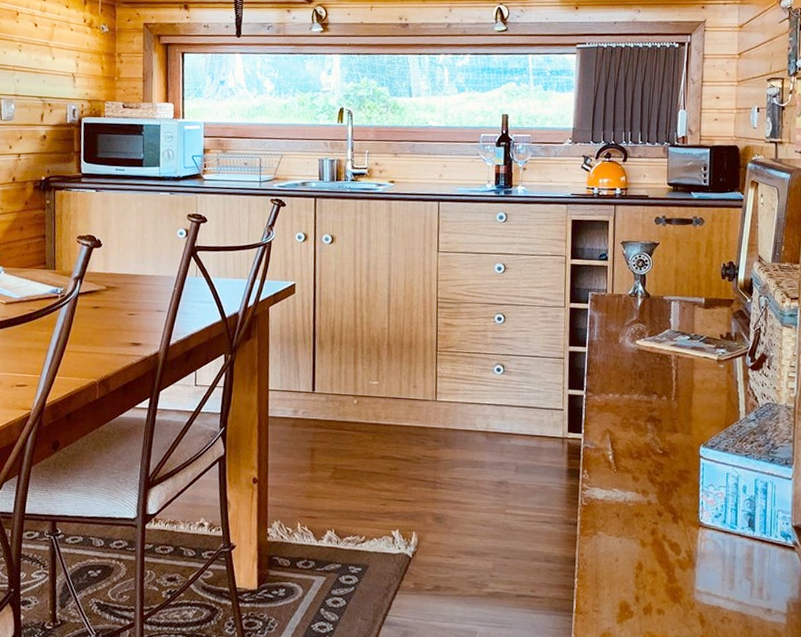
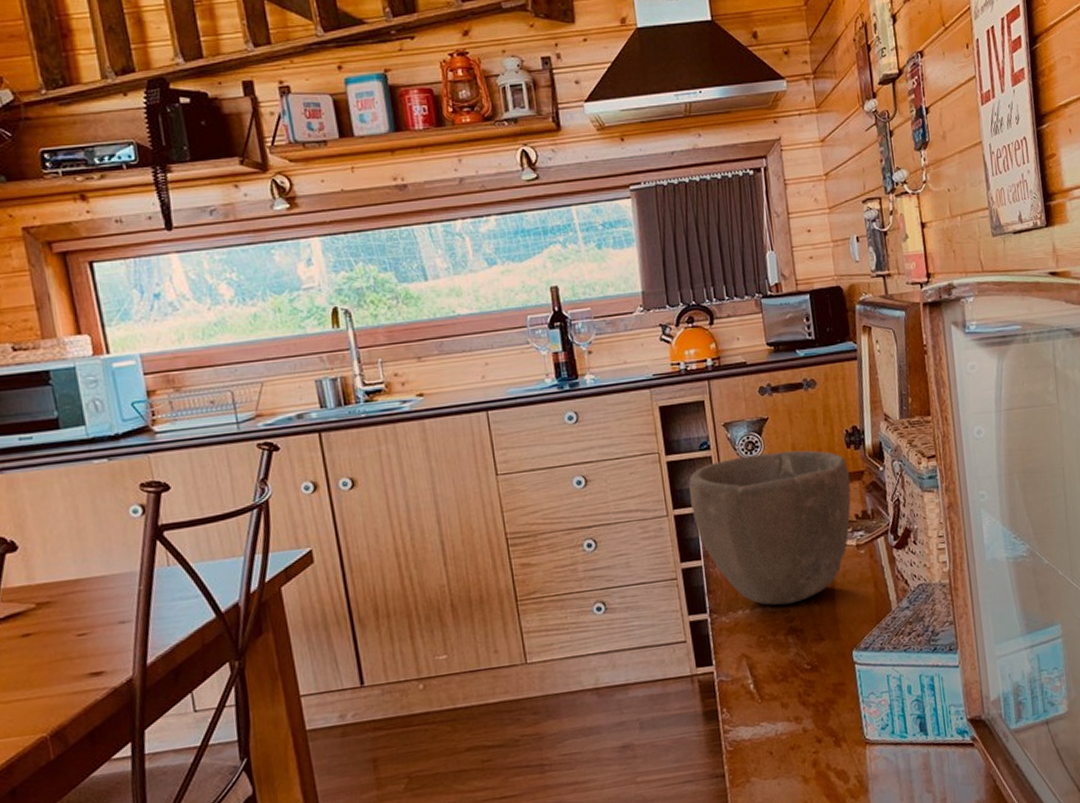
bowl: none [585,270,721,397] -> present [689,450,851,605]

